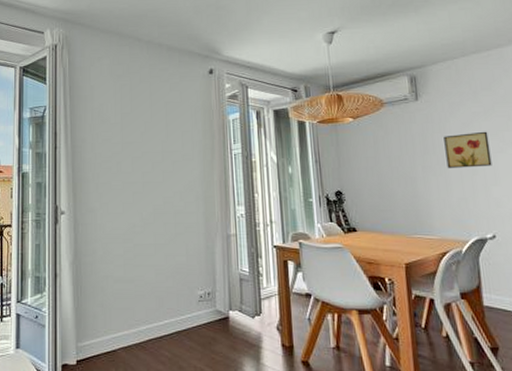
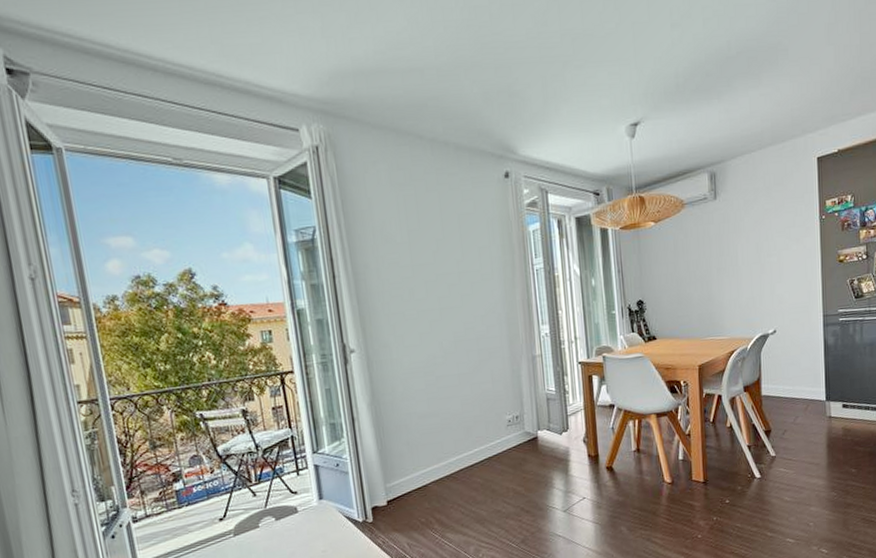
wall art: present [443,131,492,168] -> none [738,228,778,269]

